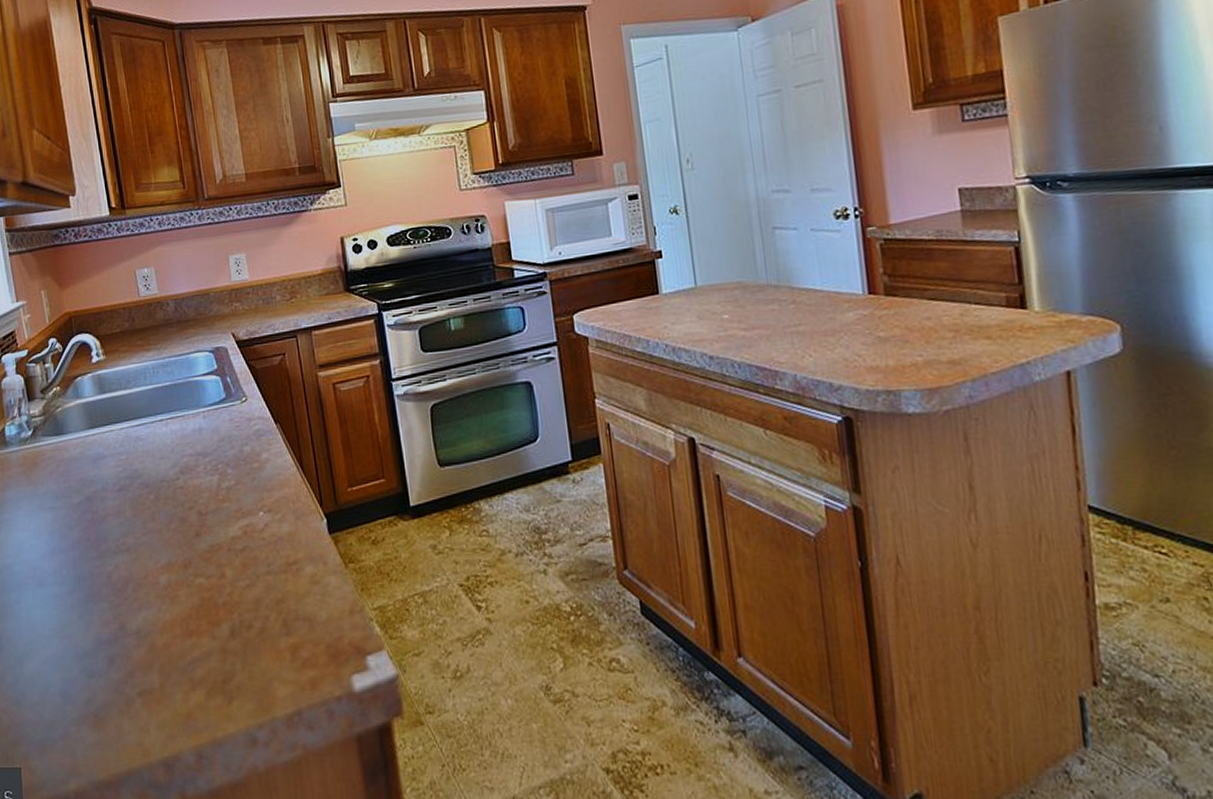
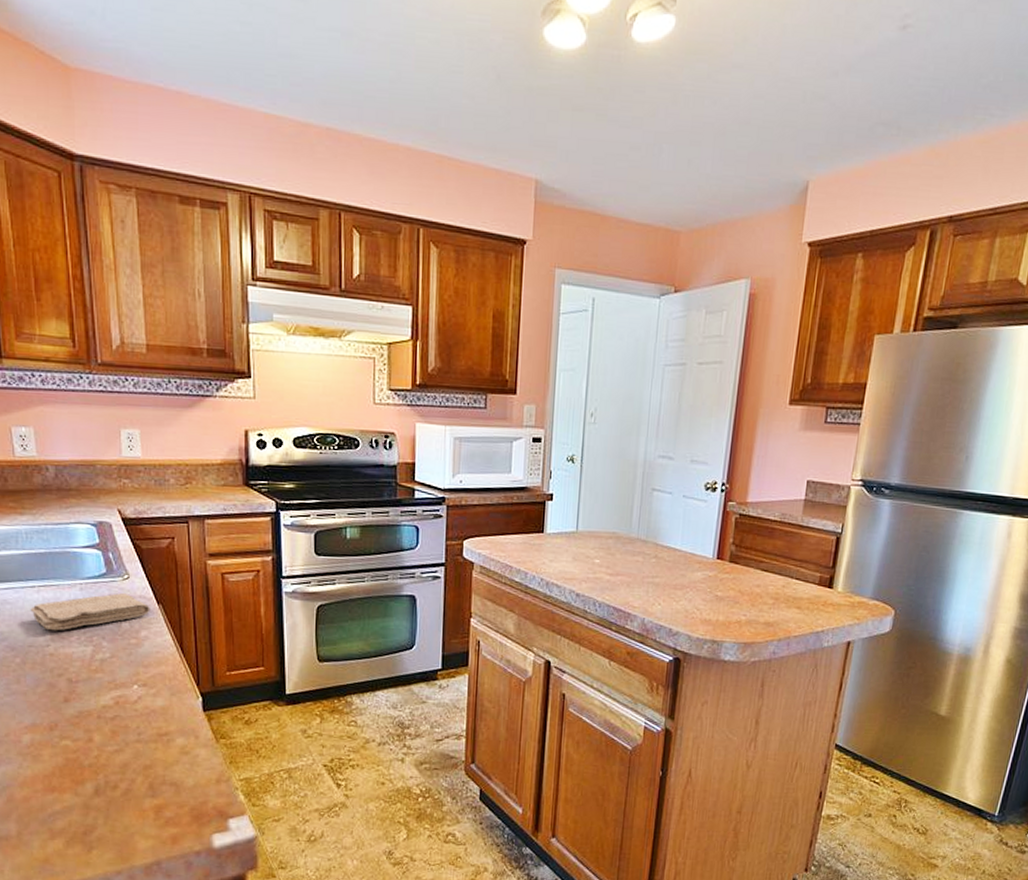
washcloth: none [160,416,269,463] -> present [30,593,150,631]

